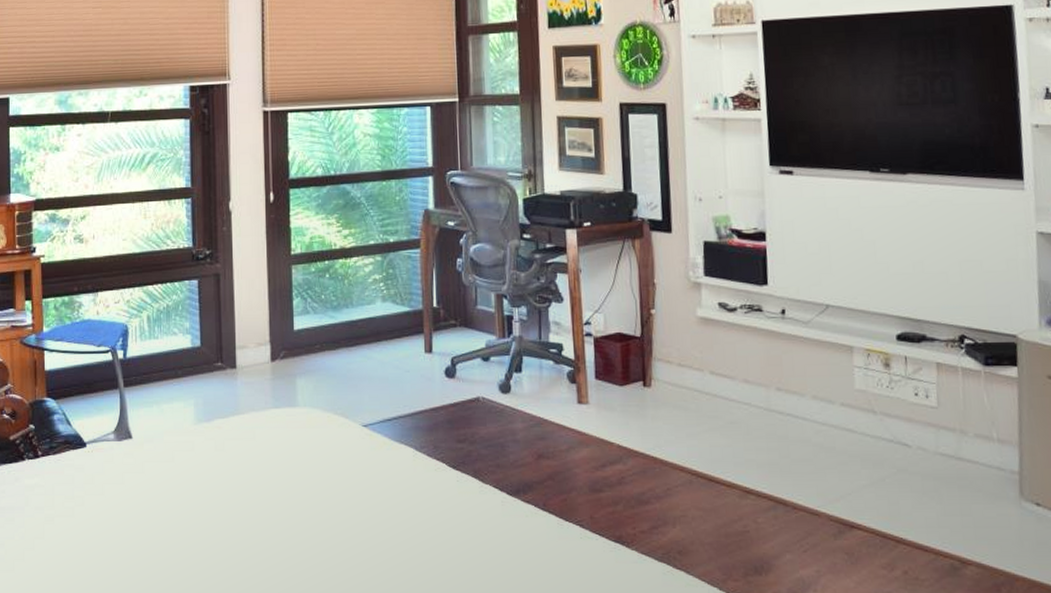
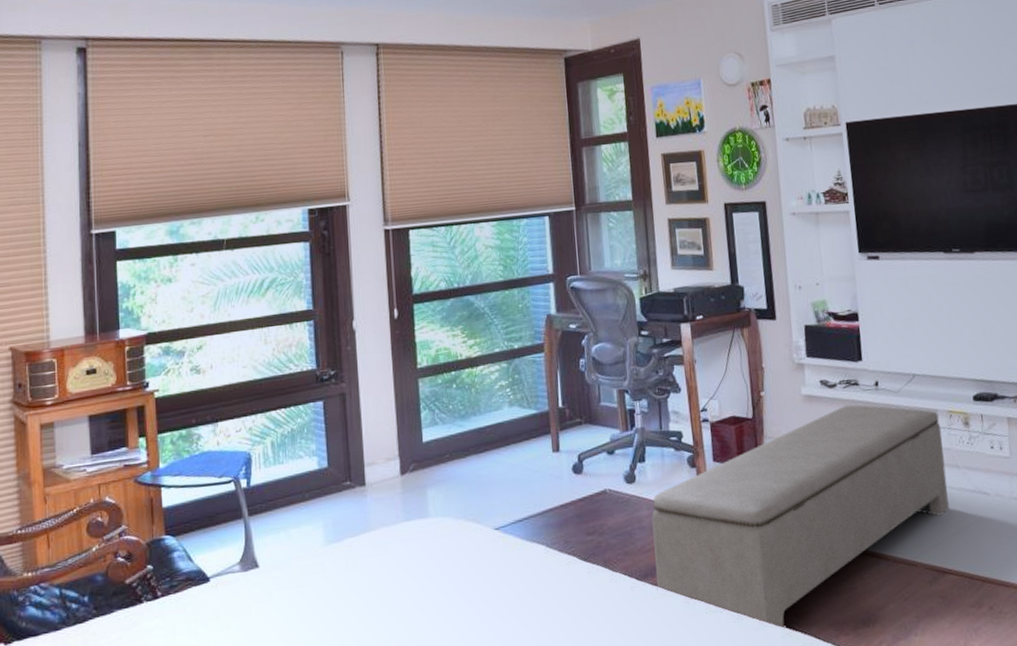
bench: none [526,331,861,567] -> present [651,404,949,630]

